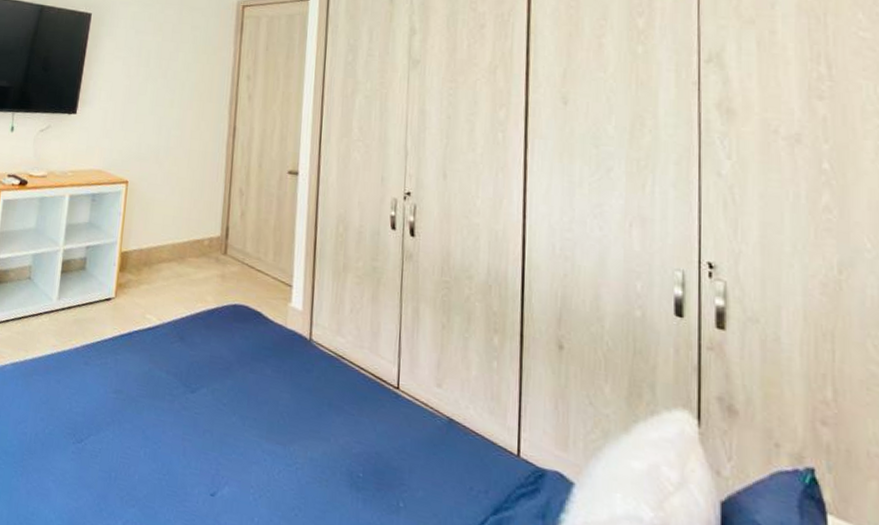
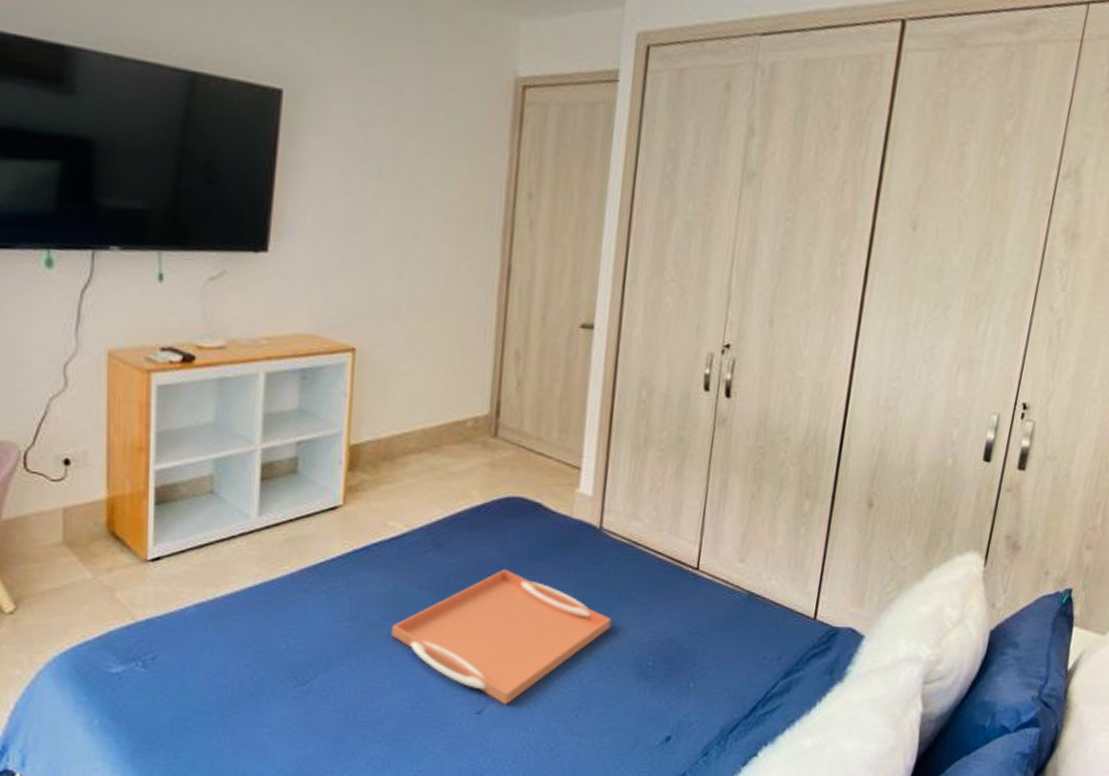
serving tray: none [145,365,324,492] -> present [391,568,612,705]

